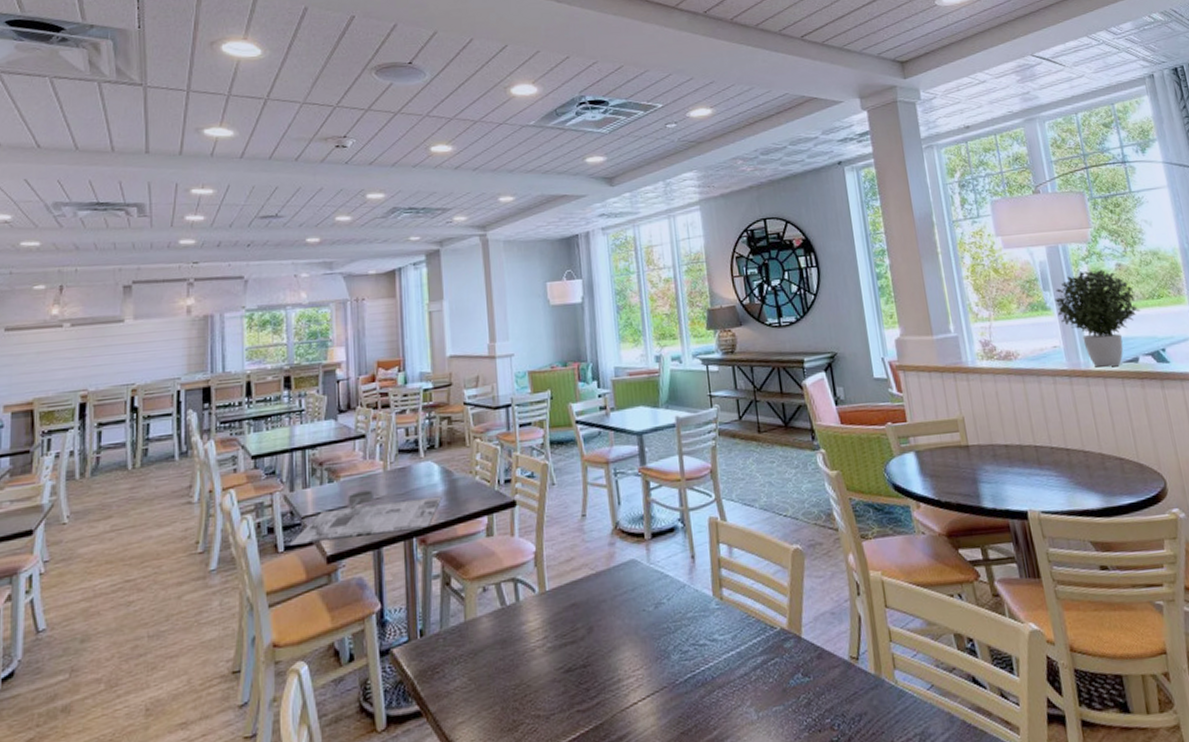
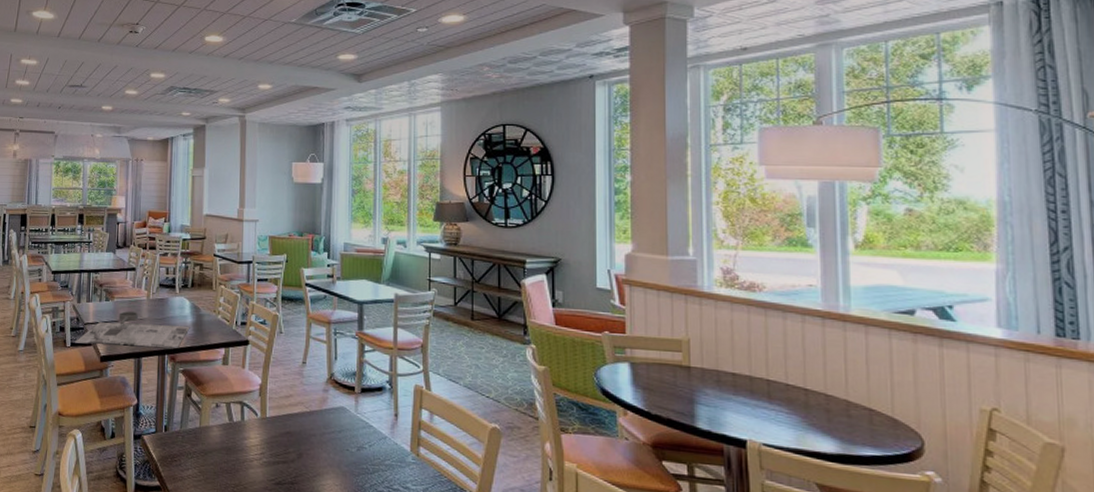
potted plant: present [1054,270,1141,368] -> none [819,211,929,316]

